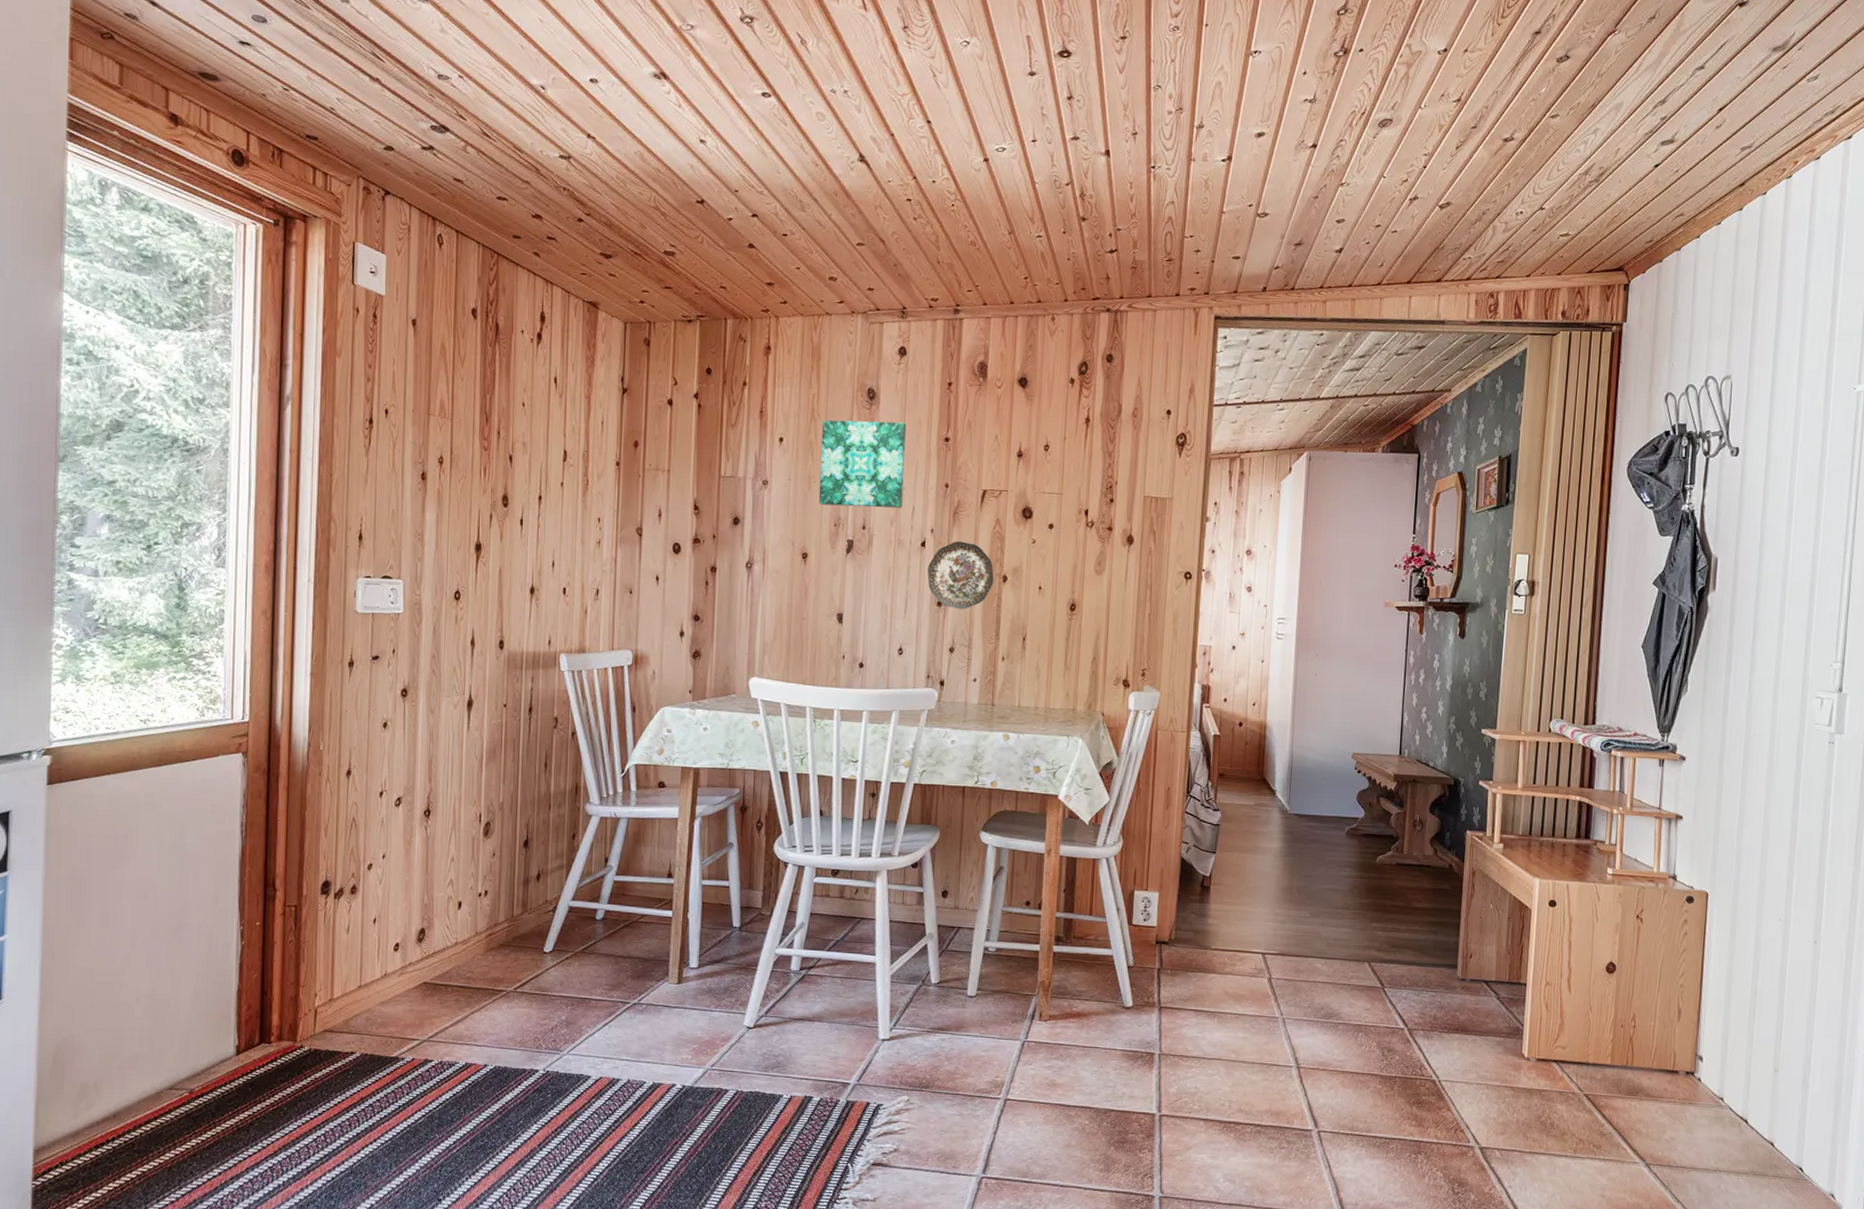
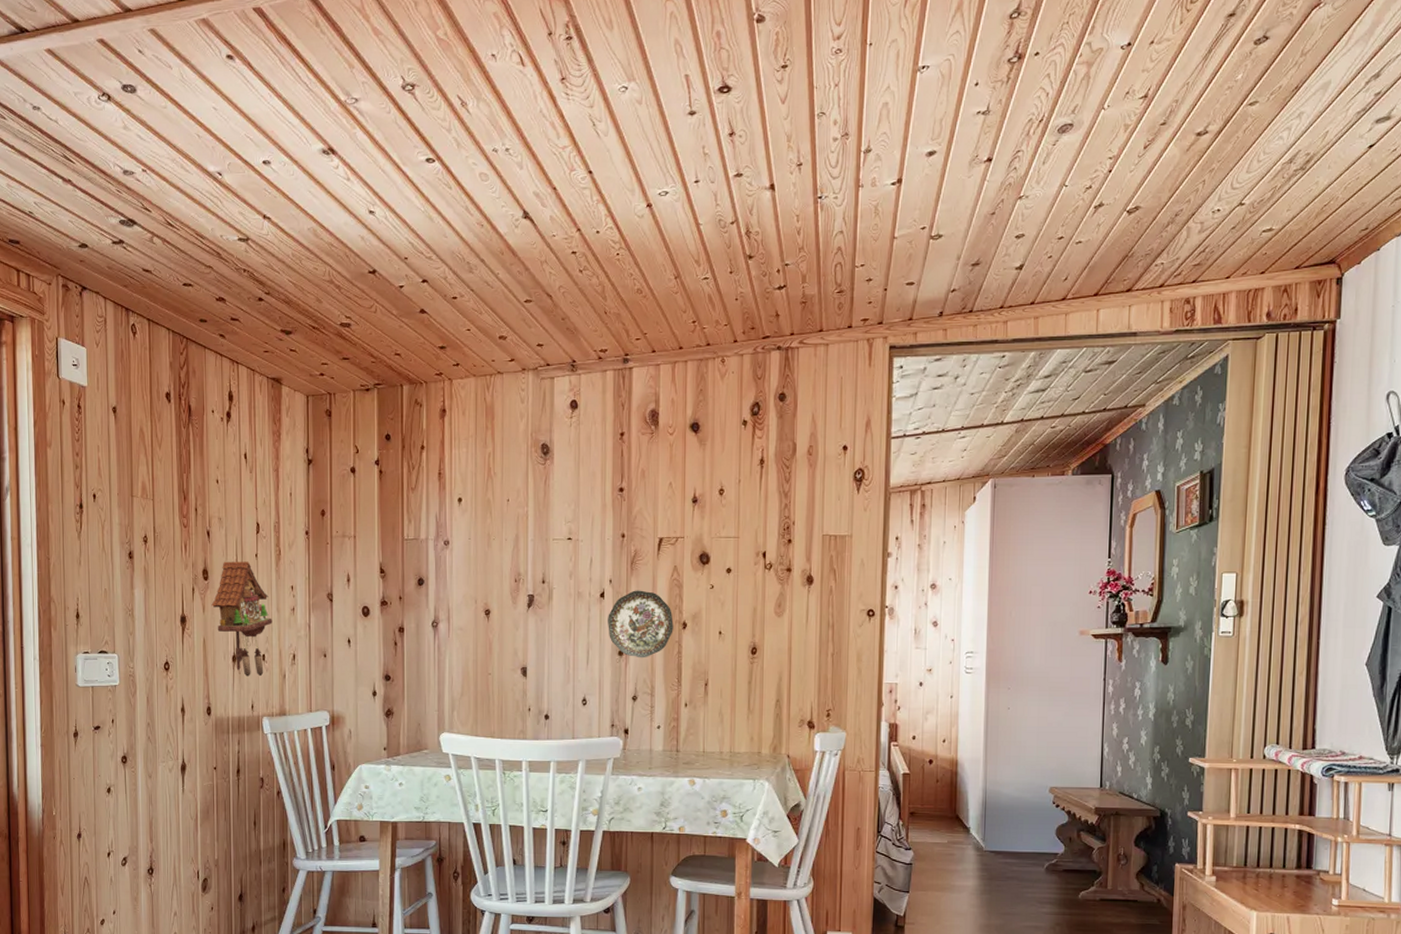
cuckoo clock: none [510,488,576,611] -> present [211,561,272,677]
wall art: present [818,420,907,508] -> none [498,475,581,562]

